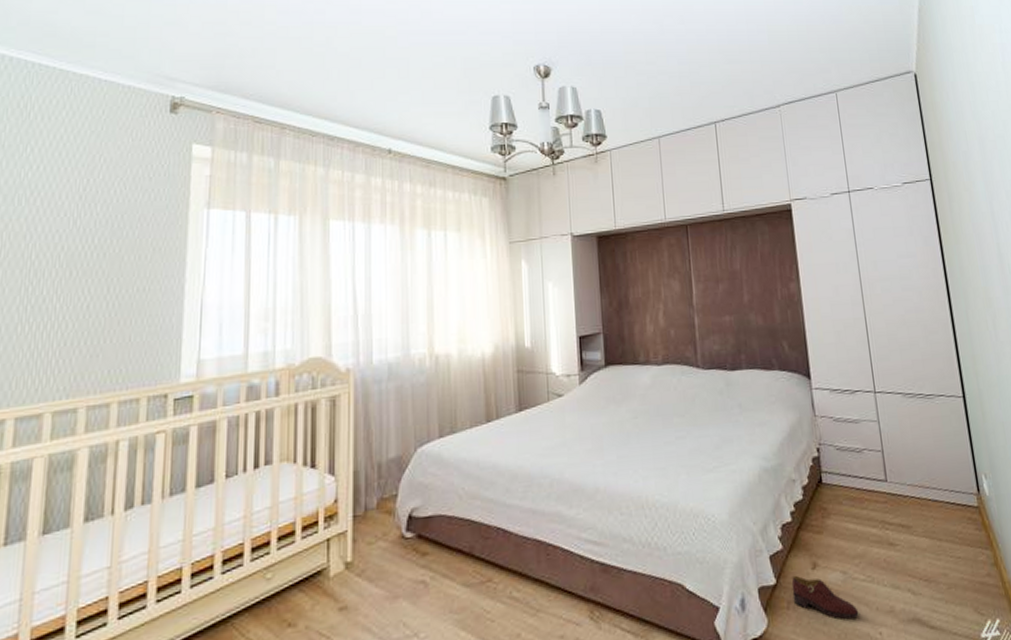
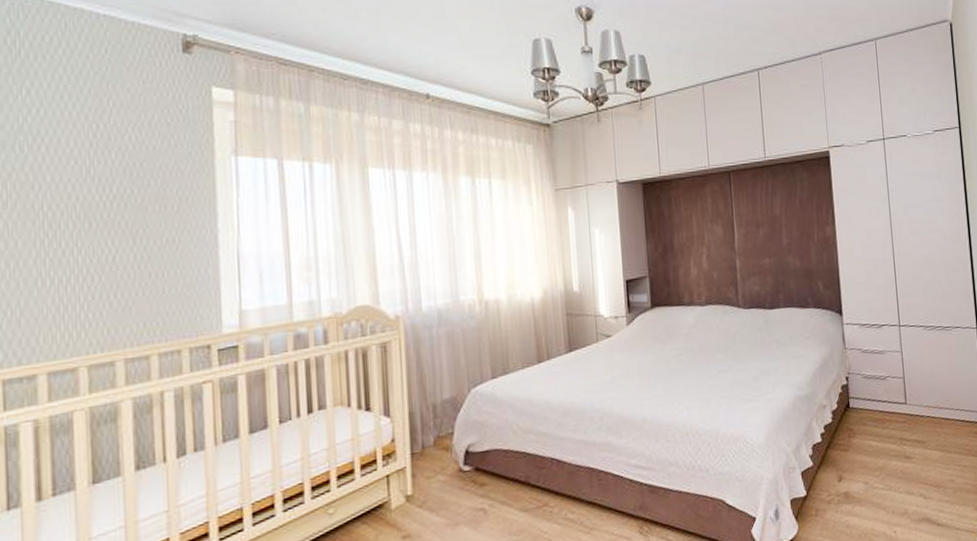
shoe: present [791,575,859,619] -> none [820,487,877,522]

